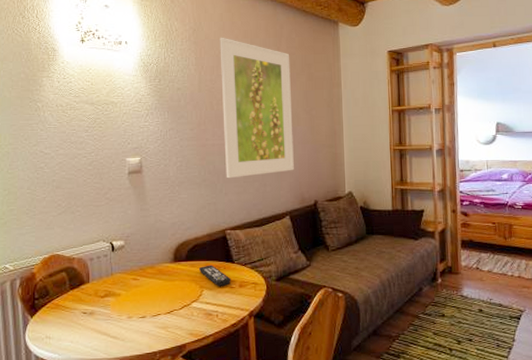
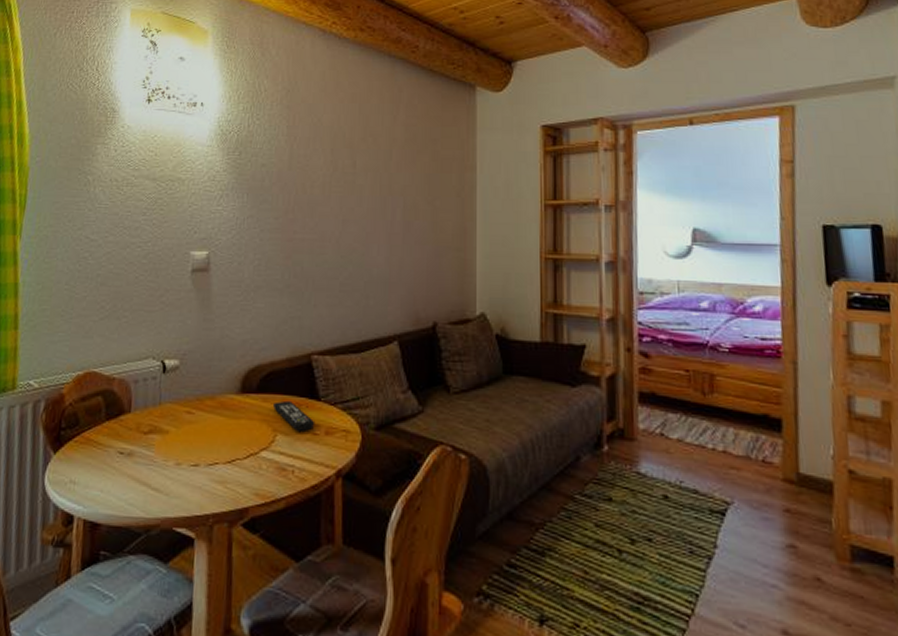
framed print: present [220,37,294,179] -> none [316,101,410,286]

